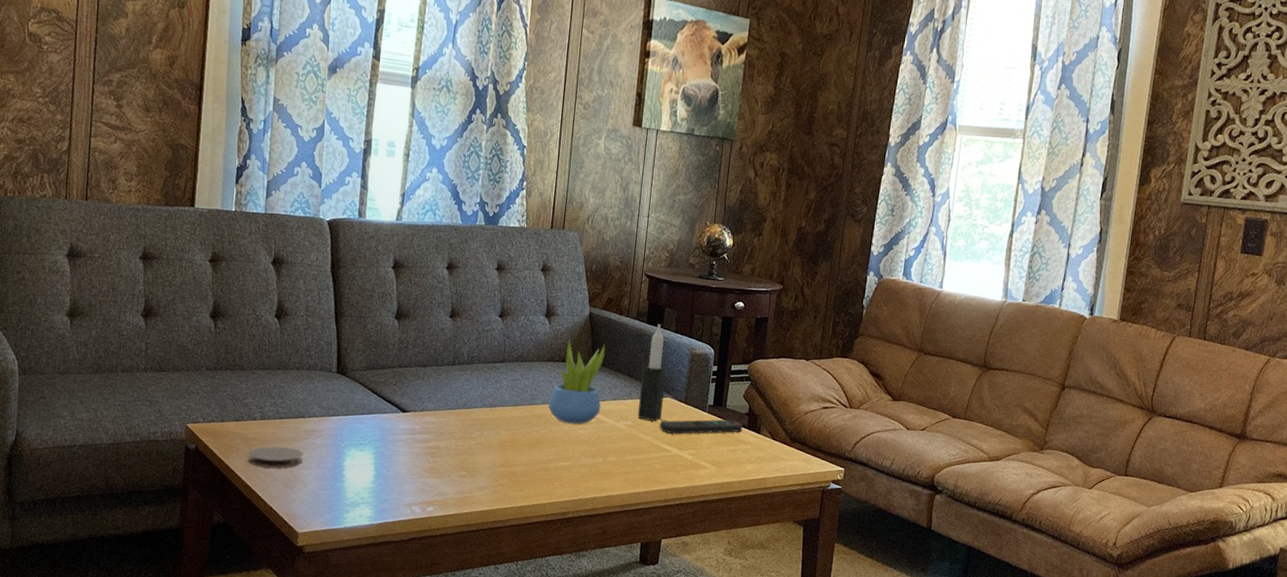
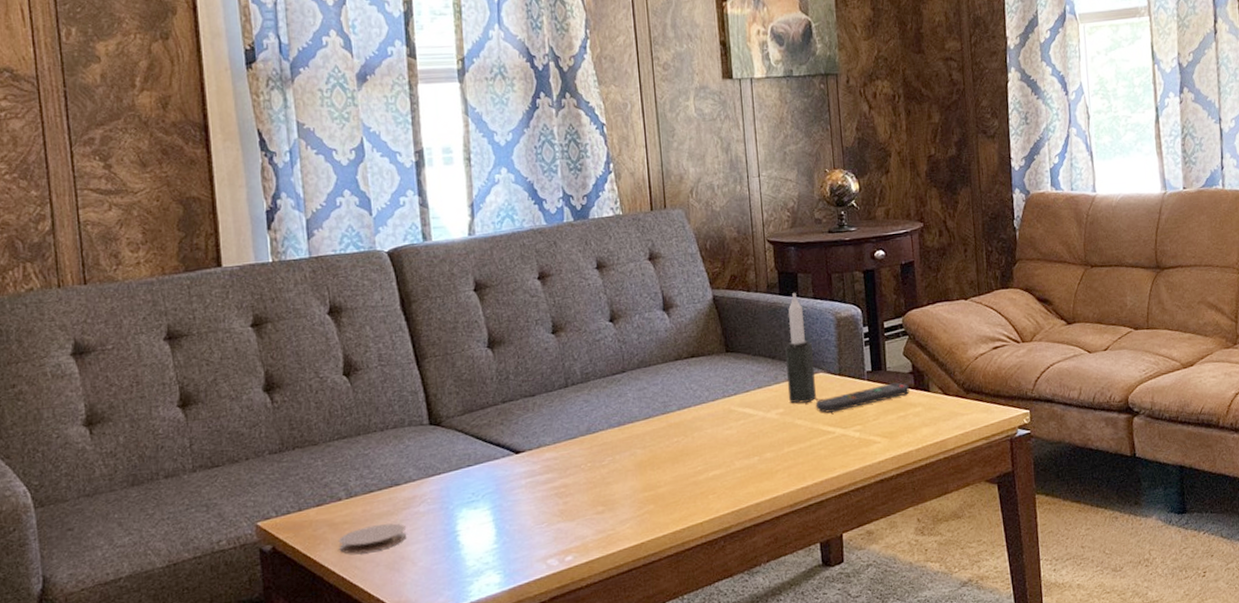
succulent plant: present [548,339,606,425] -> none [684,328,746,426]

